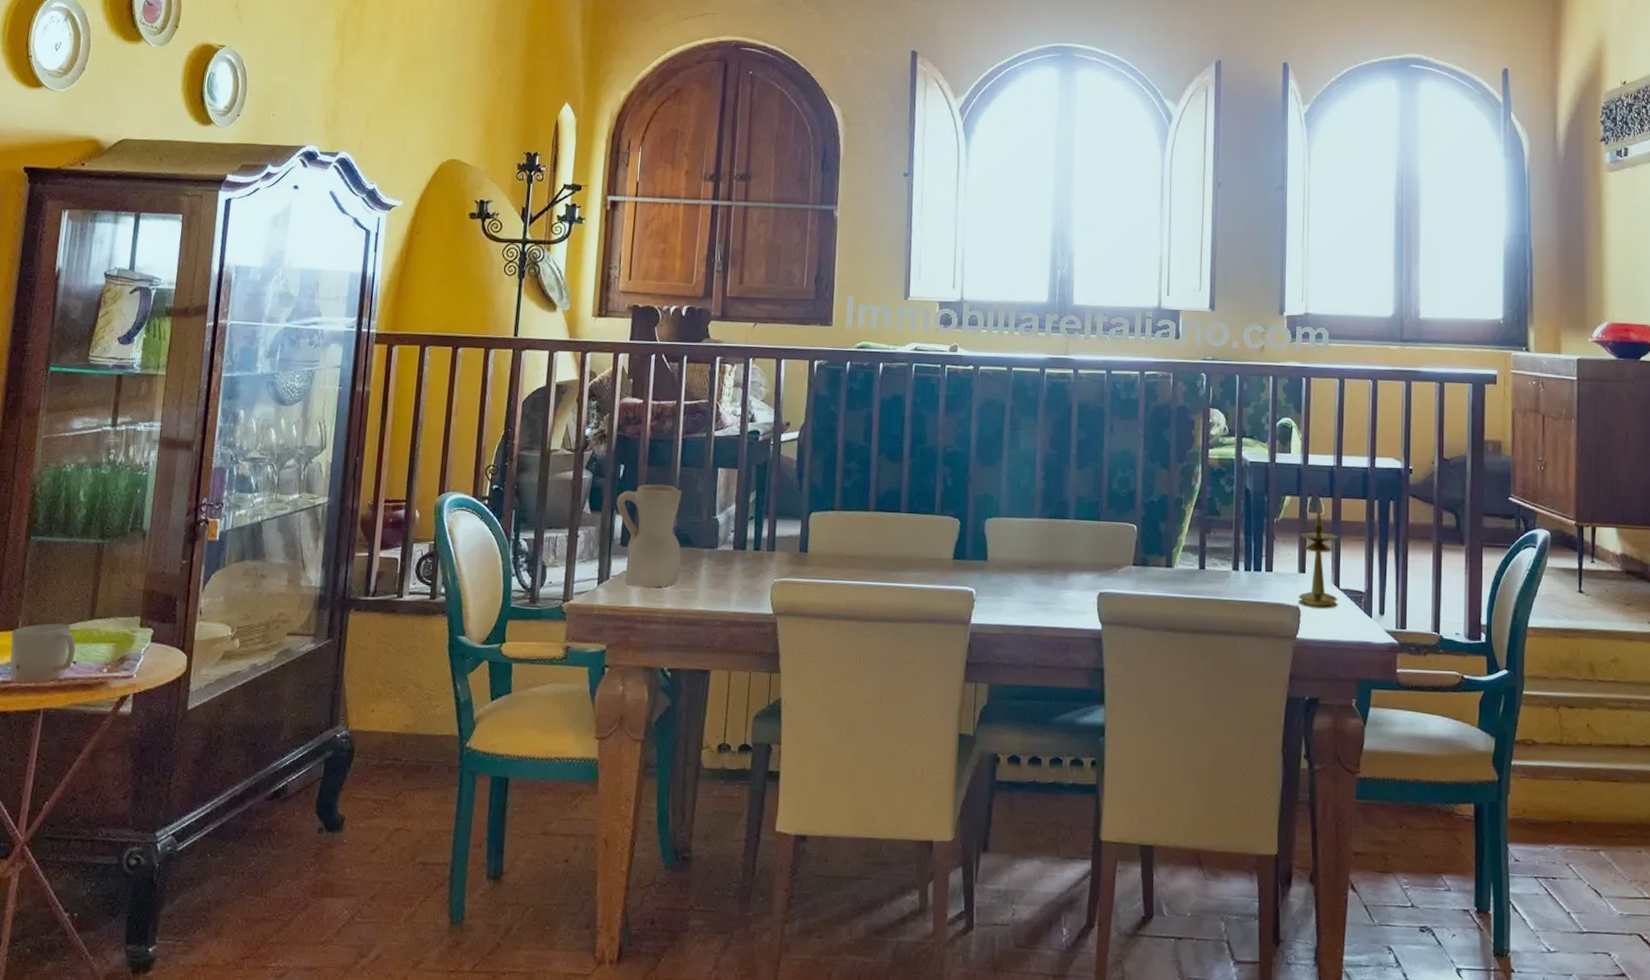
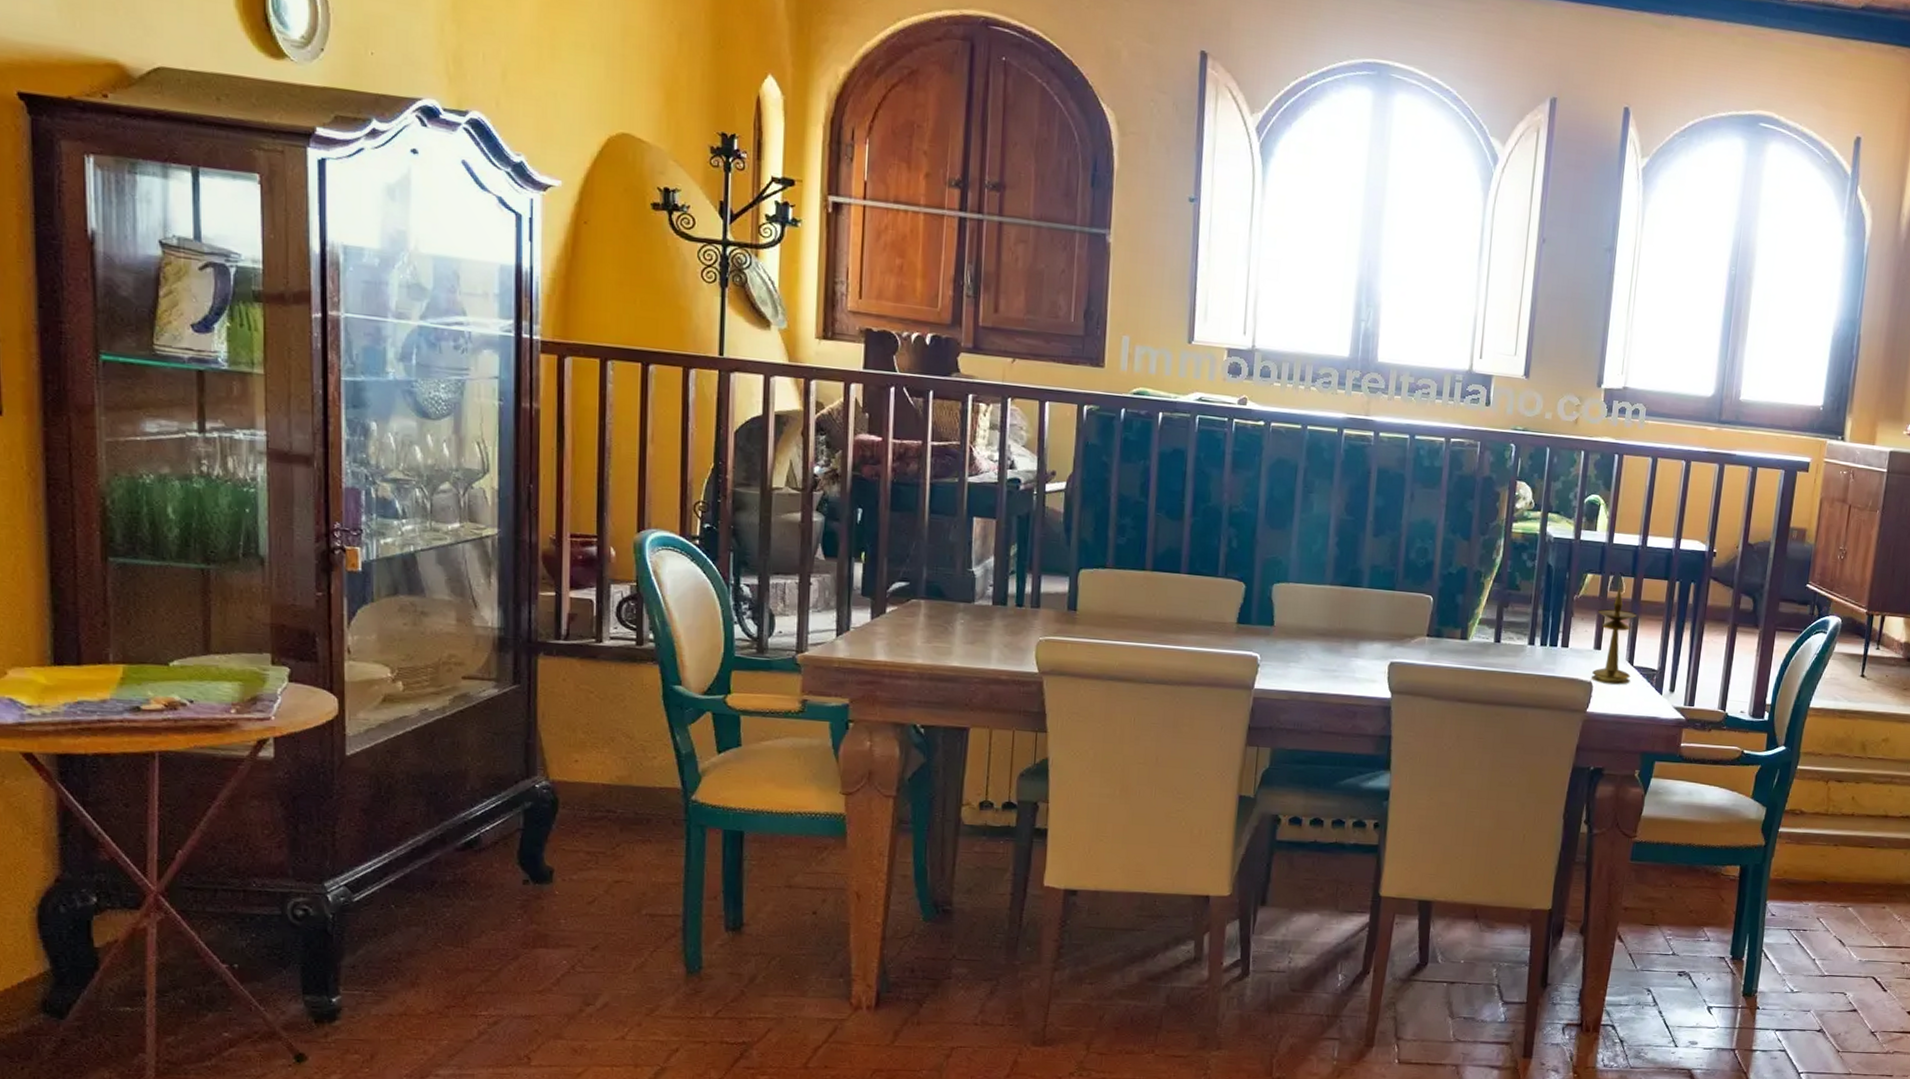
mug: present [9,623,76,685] -> none [100,657,190,724]
ceramic pitcher: present [616,484,682,588] -> none [855,531,933,642]

